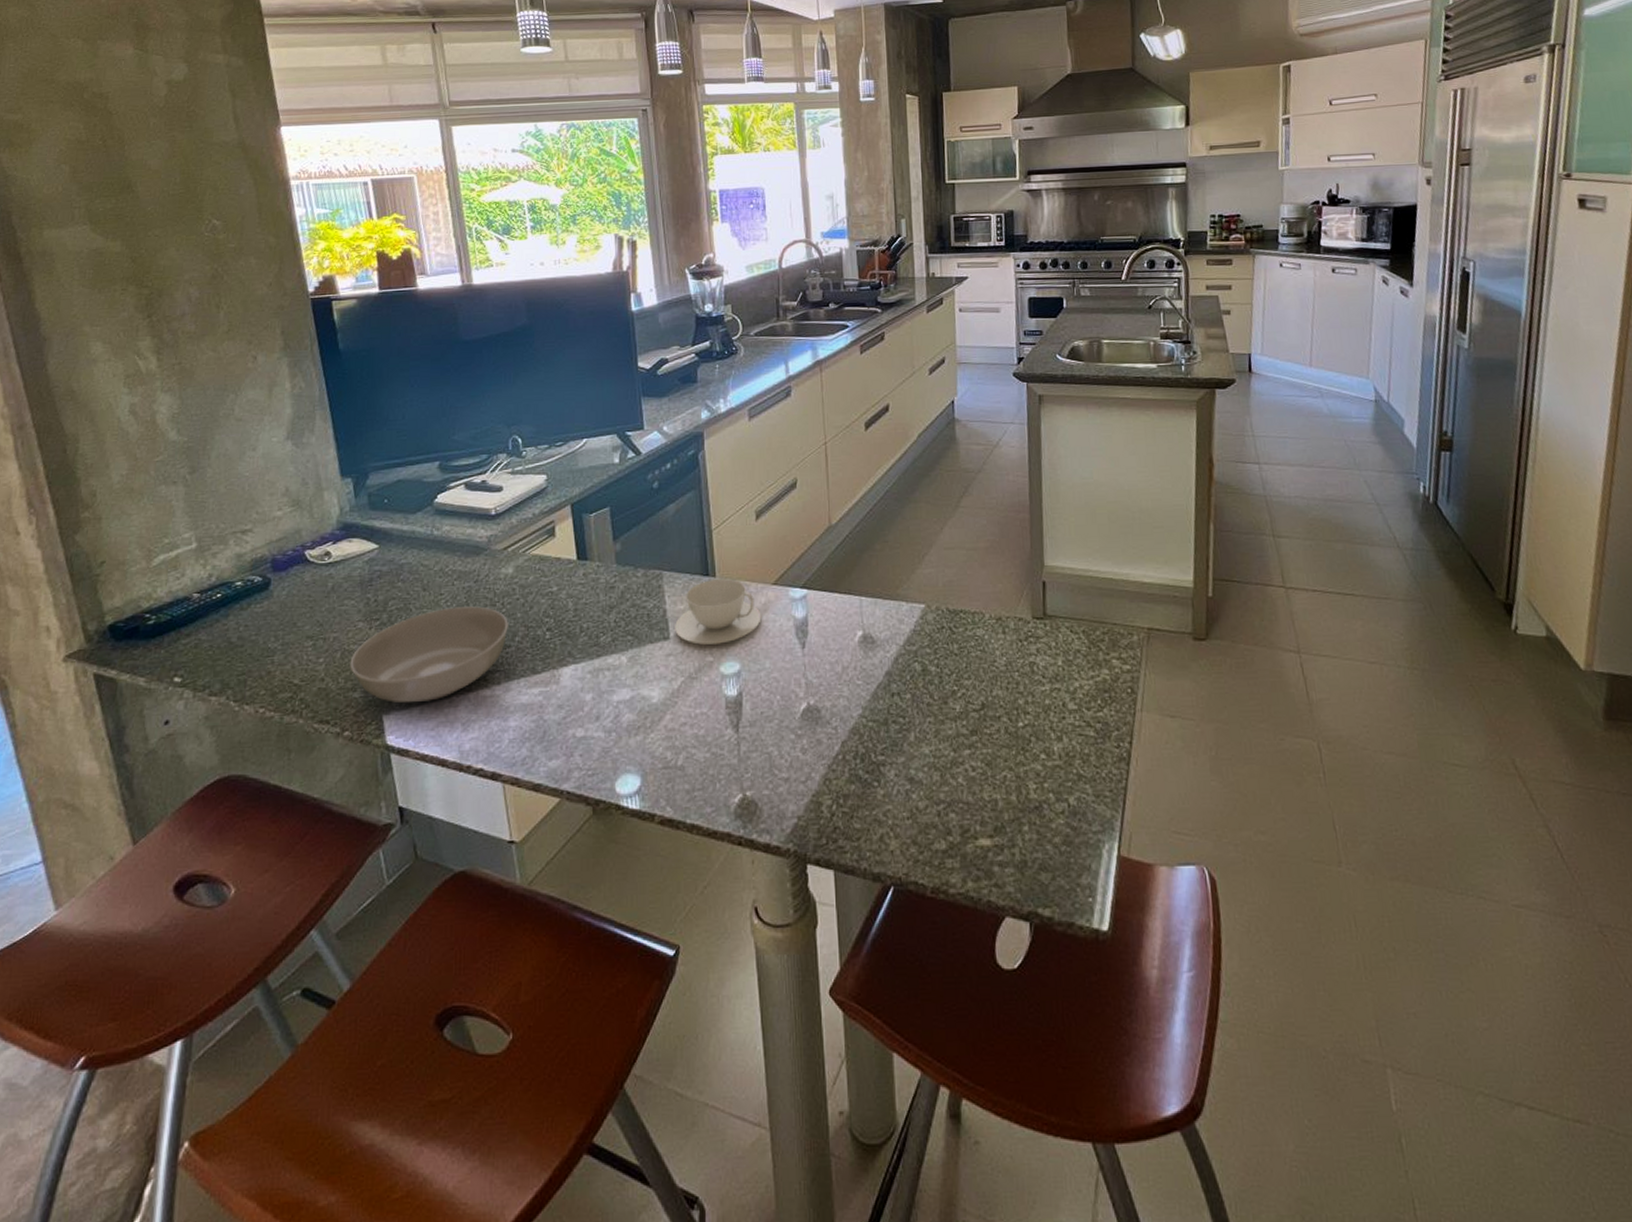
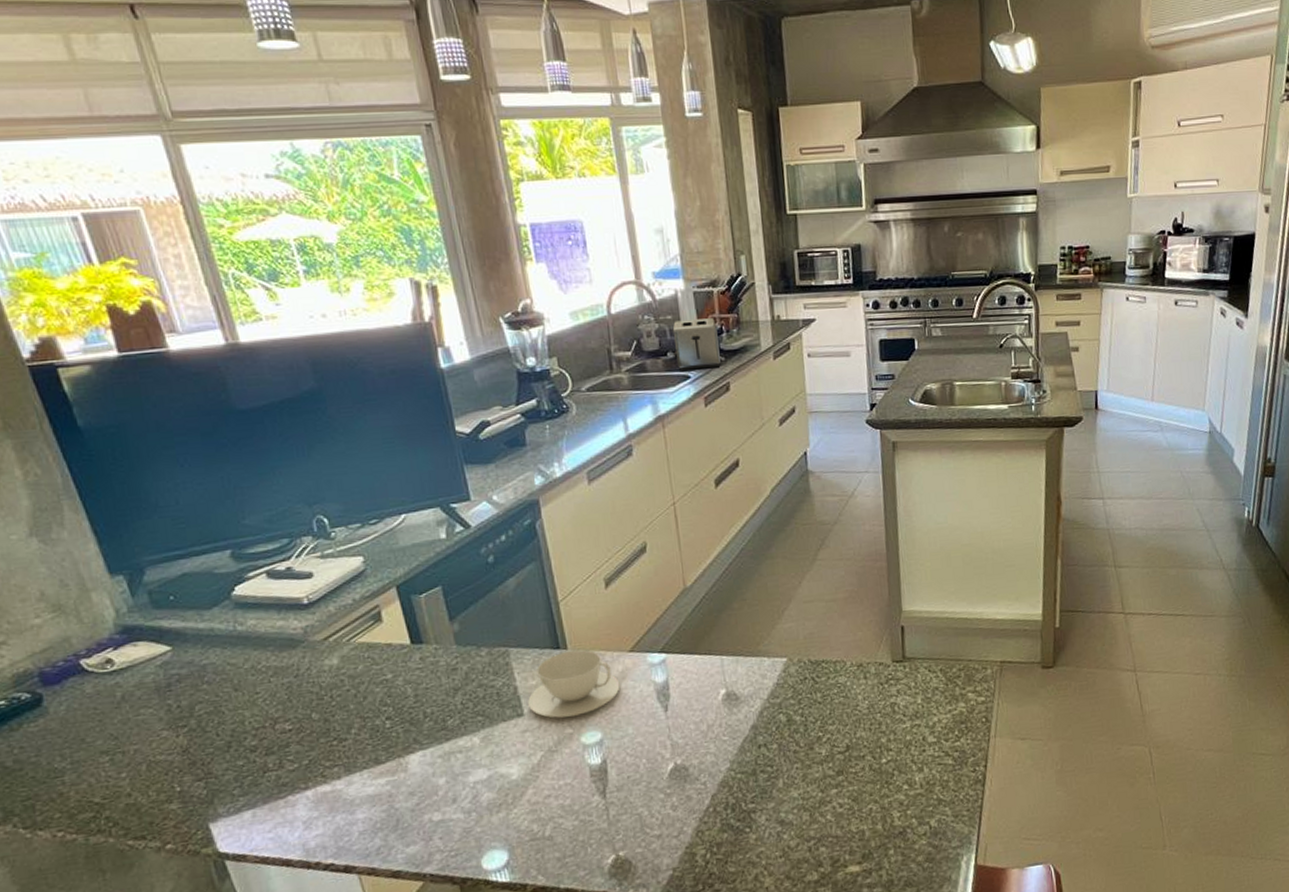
bowl: present [350,606,508,704] -> none [159,701,342,810]
toaster: none [835,274,877,322] -> present [672,318,721,372]

